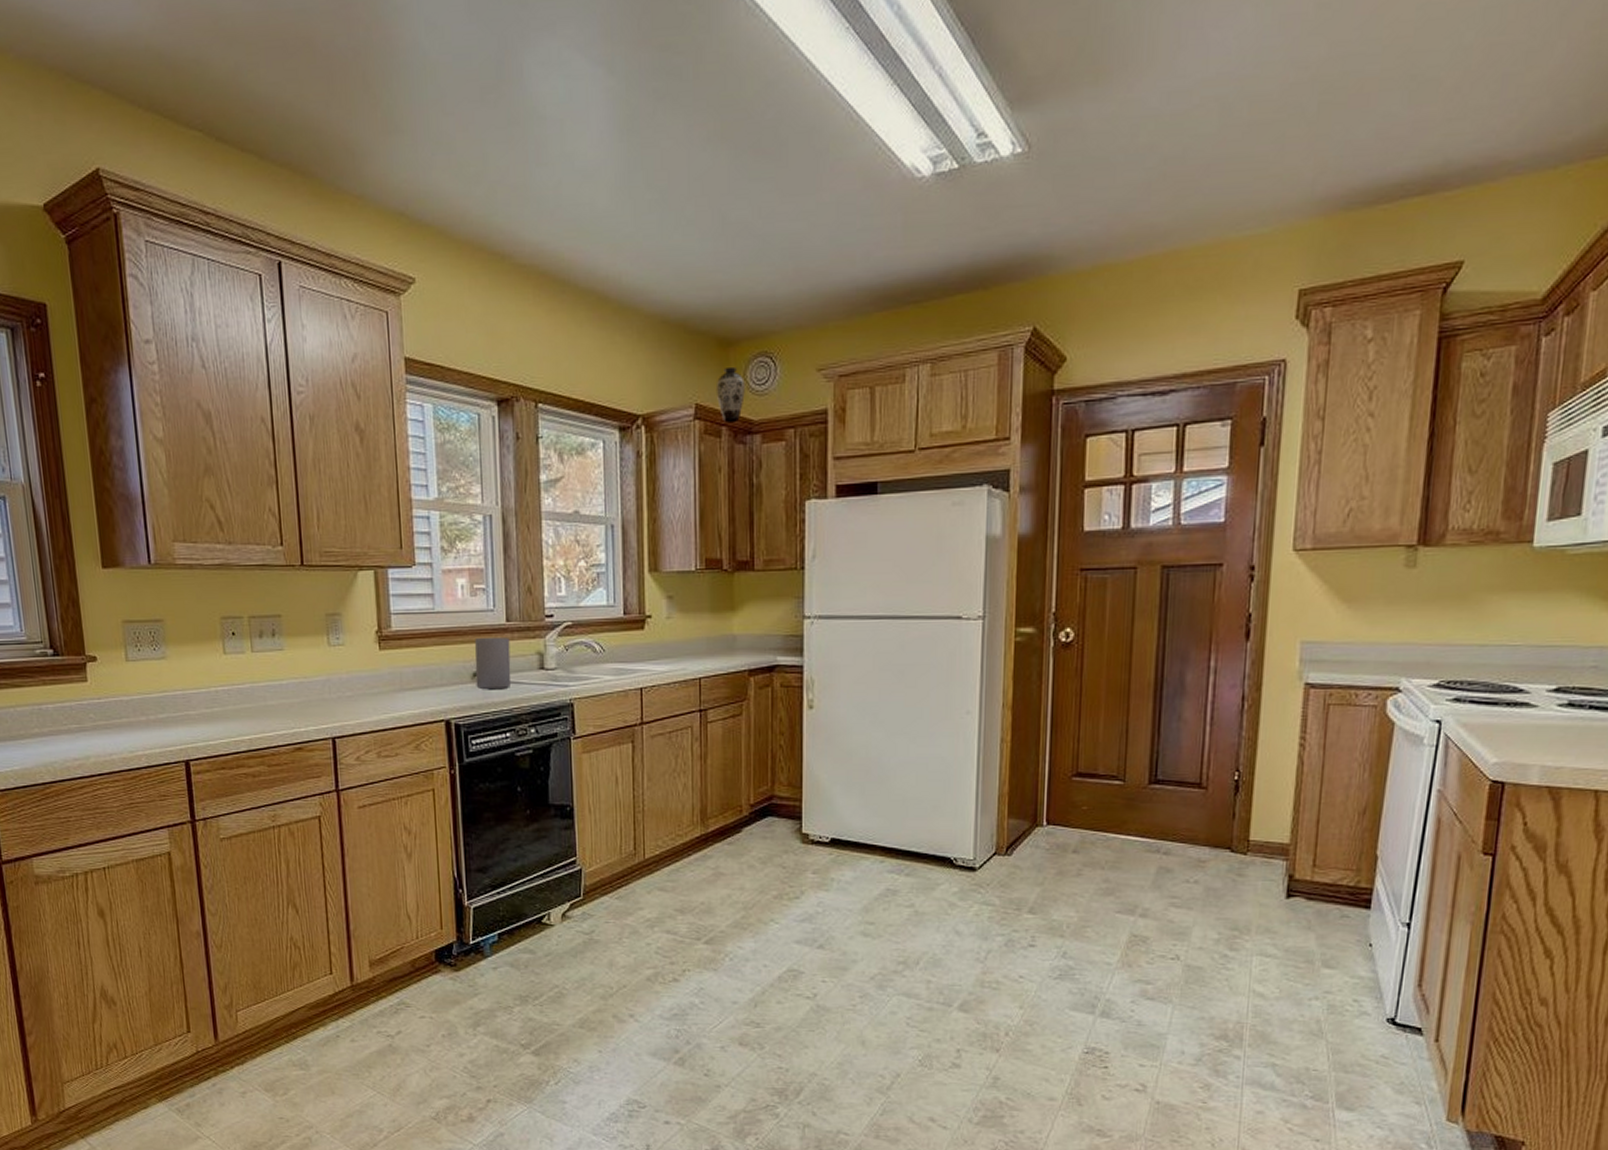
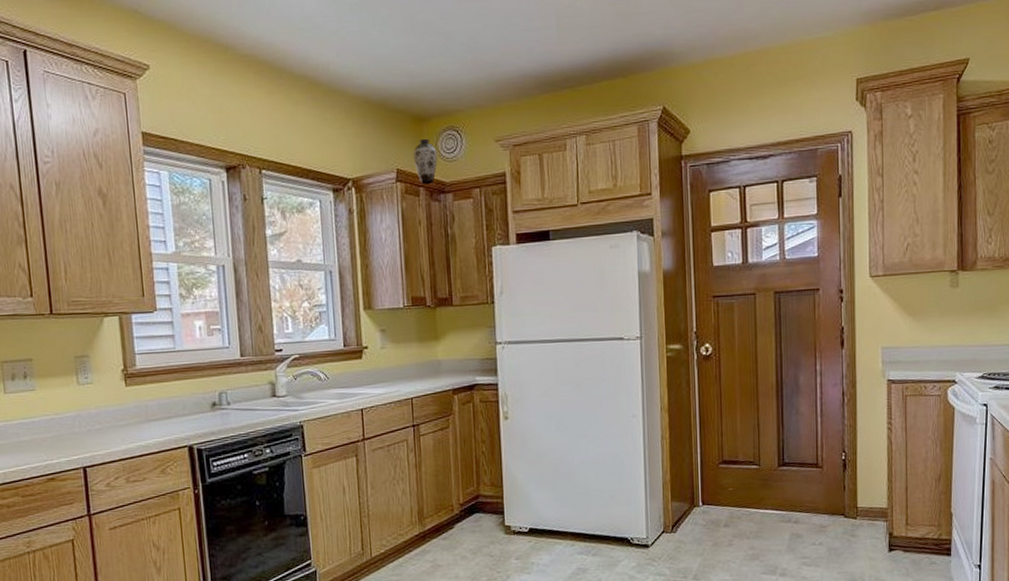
canister: present [475,636,512,690] -> none [213,370,247,417]

